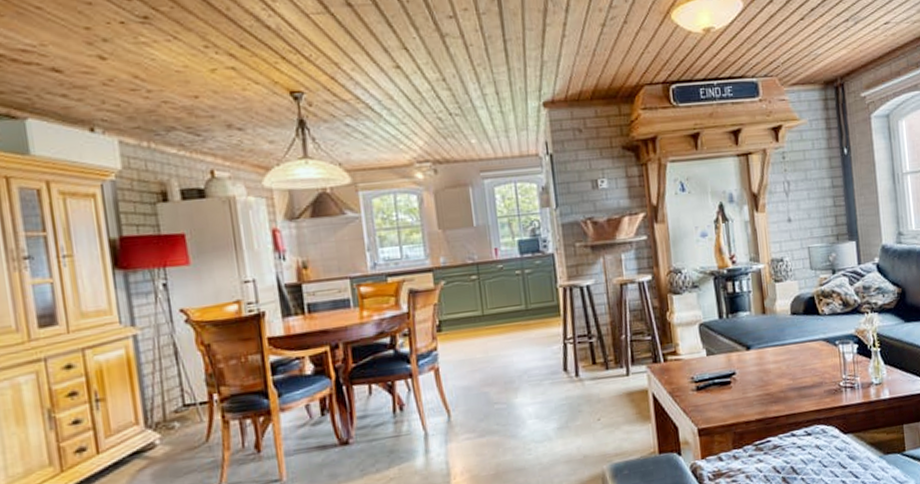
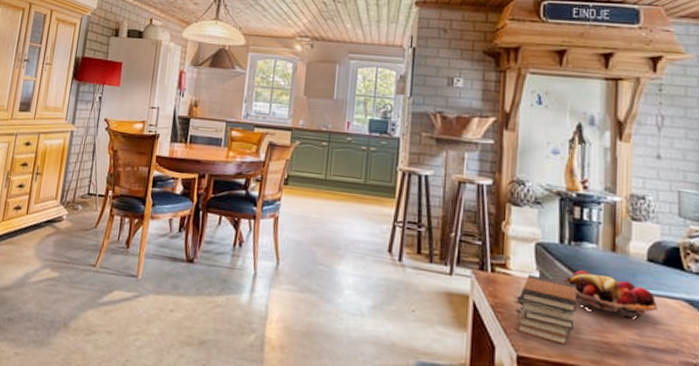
book stack: none [690,352,742,409] -> present [517,275,577,345]
fruit basket: none [727,336,804,370] -> present [564,270,658,320]

